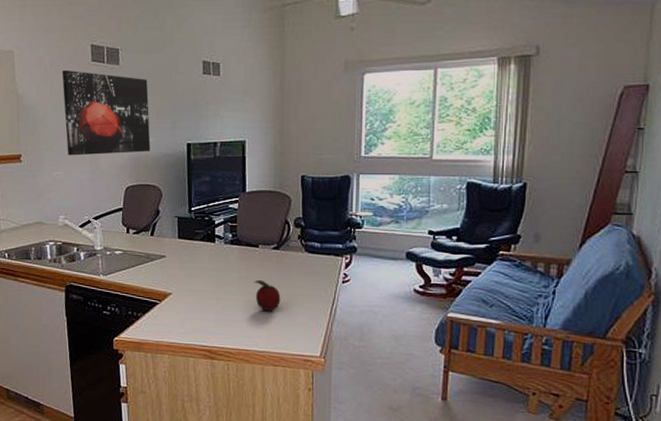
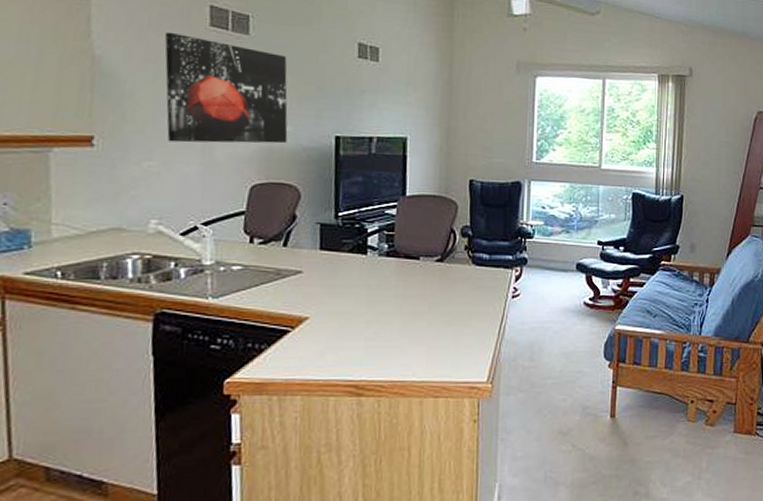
fruit: present [253,279,281,311] -> none [412,297,444,333]

